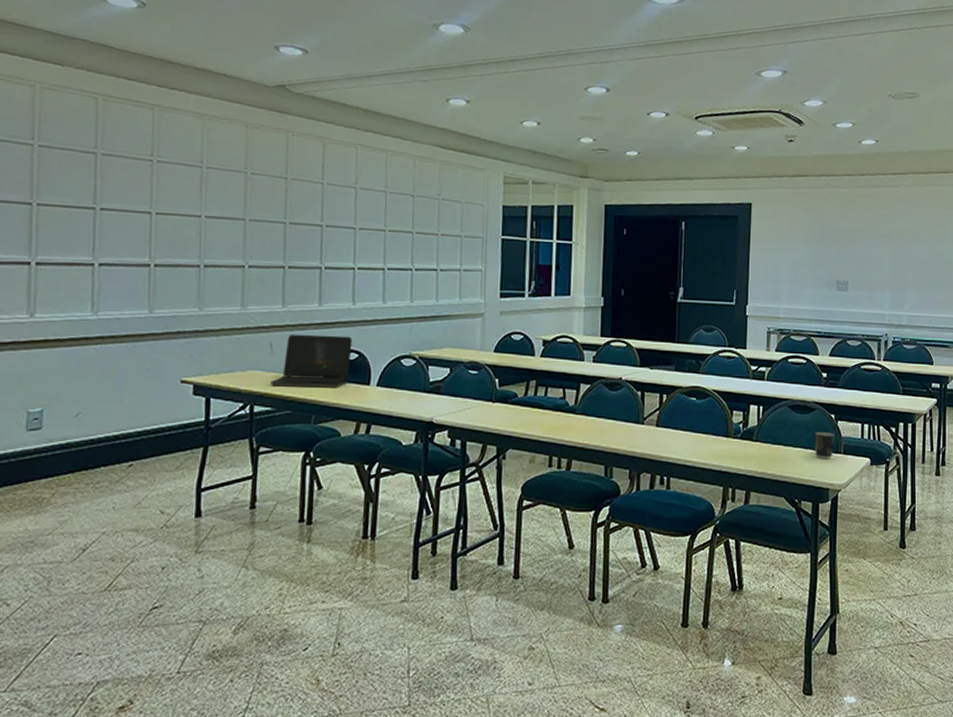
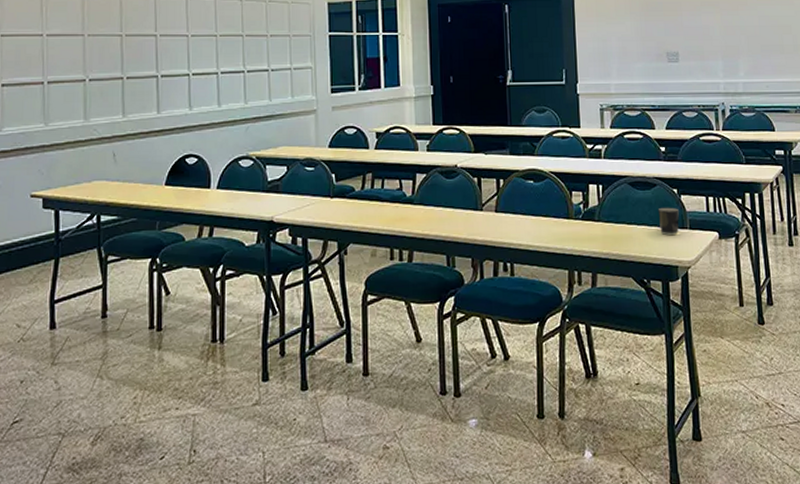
laptop computer: present [270,334,353,388] -> none [115,141,191,195]

